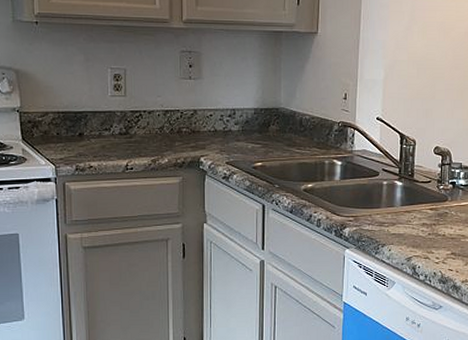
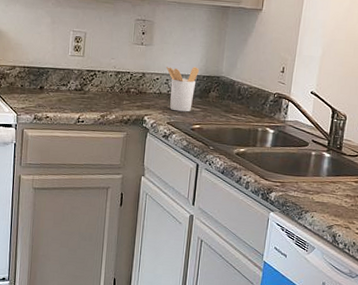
utensil holder: none [220,99,256,150] -> present [166,67,200,112]

